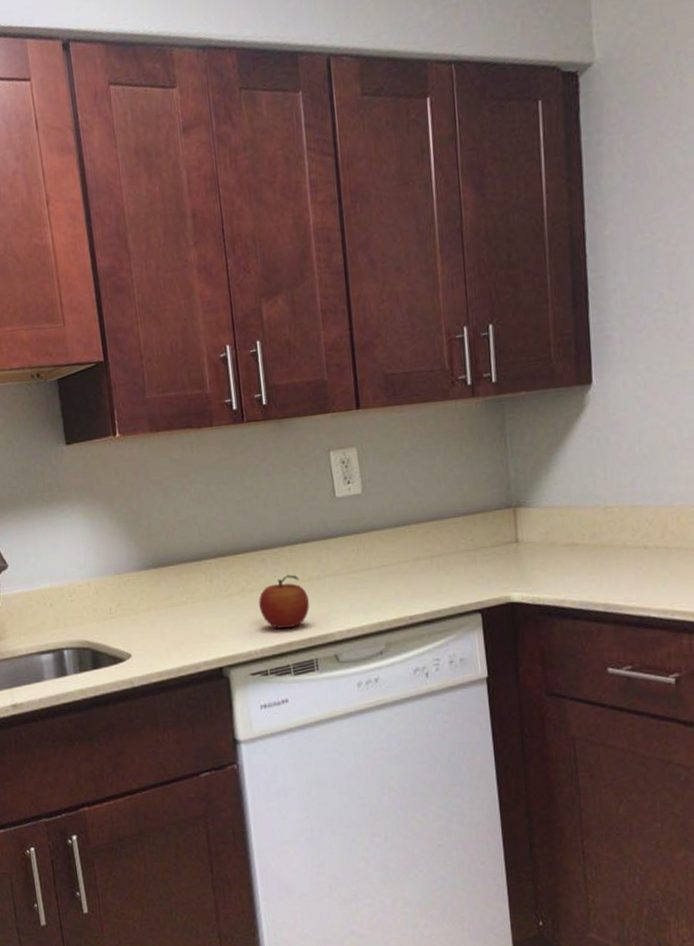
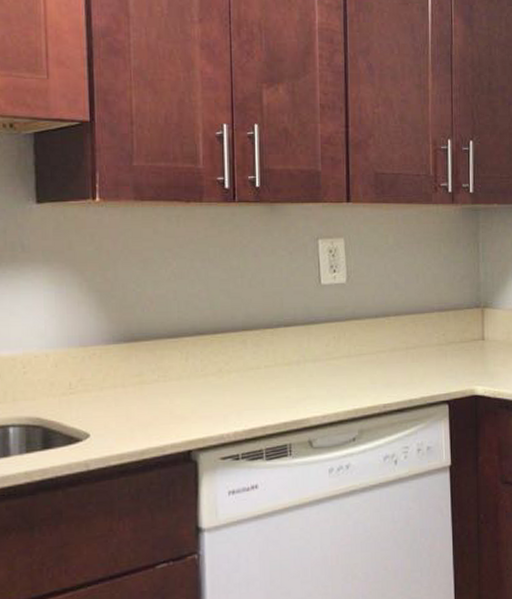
fruit: present [258,574,310,629] -> none [235,357,288,412]

